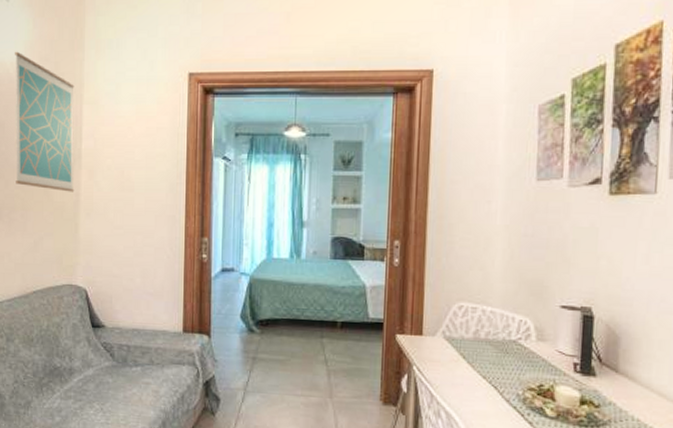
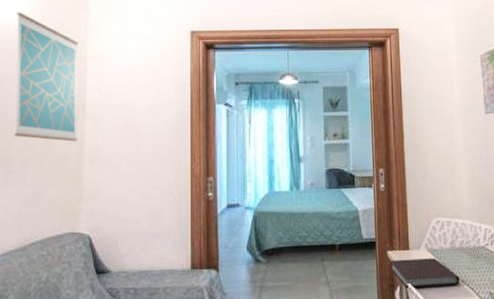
notebook: none [398,345,481,381] -> present [390,258,460,289]

